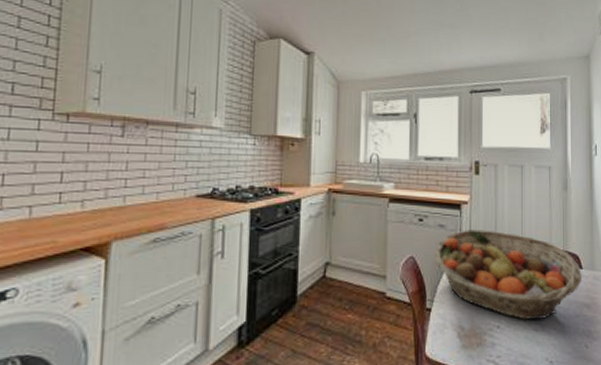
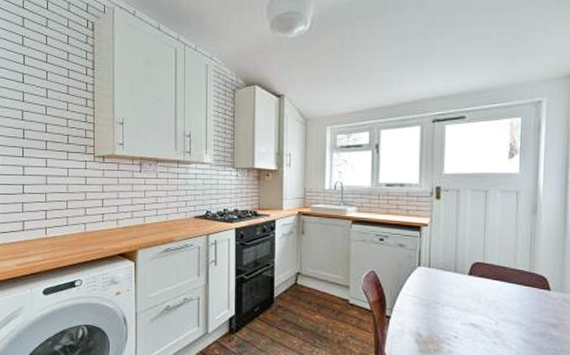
fruit basket: present [434,230,582,321] -> none [394,249,549,335]

